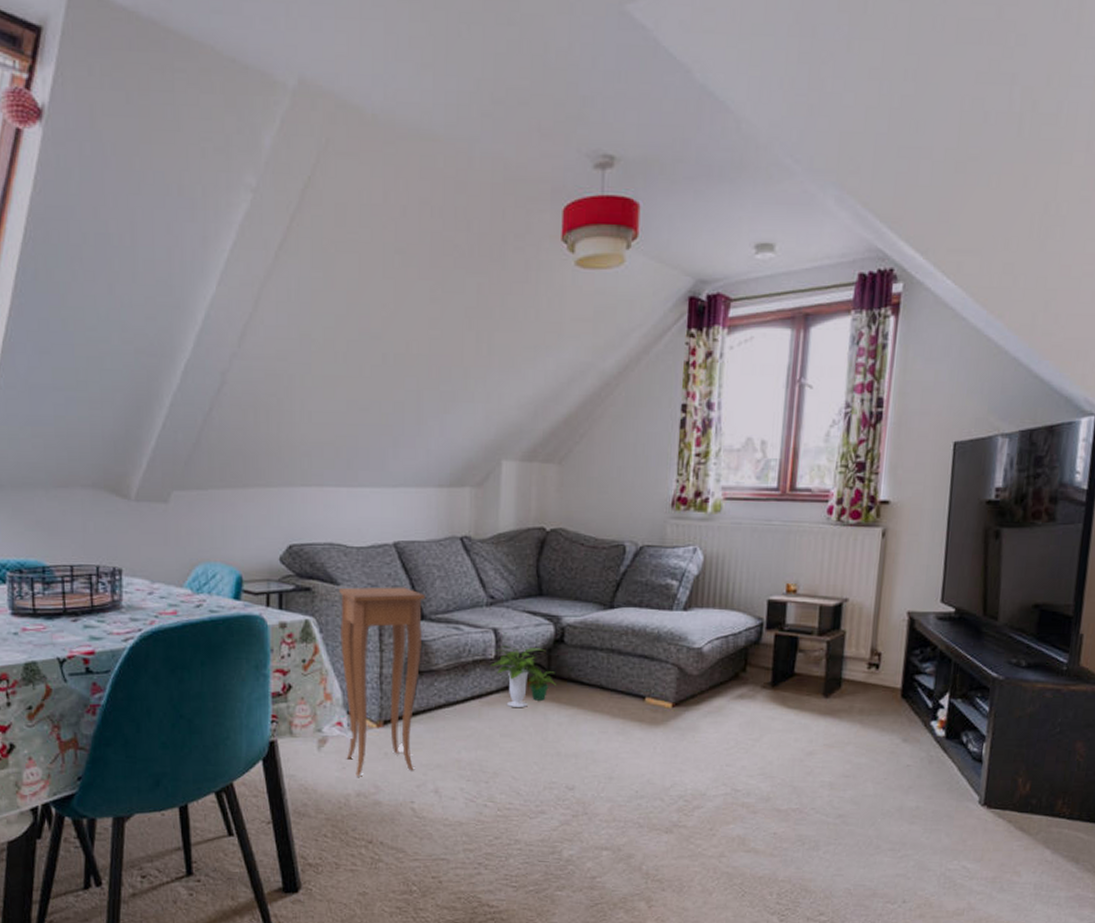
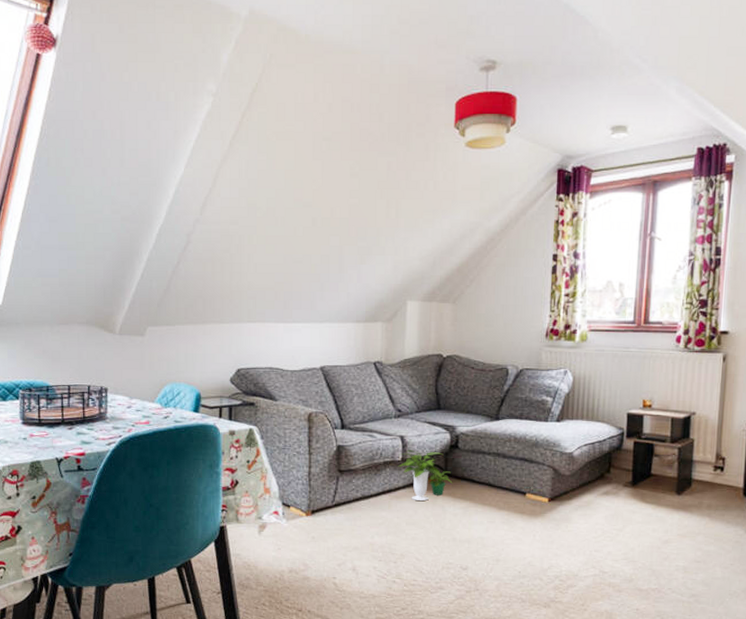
side table: present [339,587,425,777] -> none [277,402,345,556]

